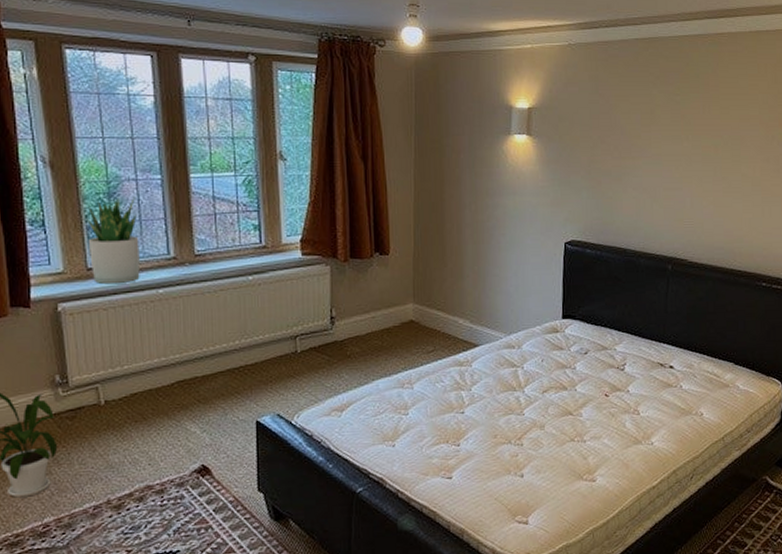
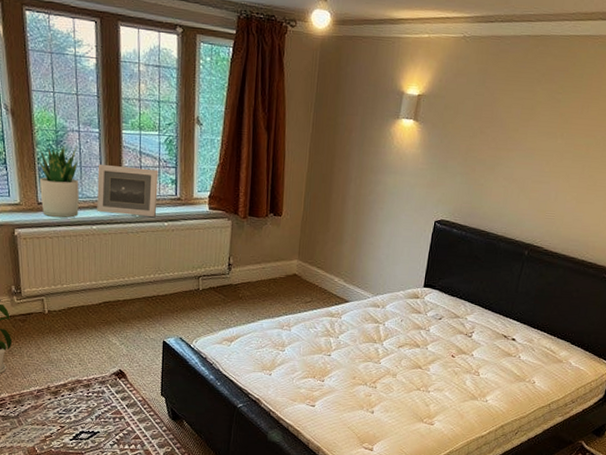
picture frame: none [162,215,238,273] -> present [97,163,158,218]

